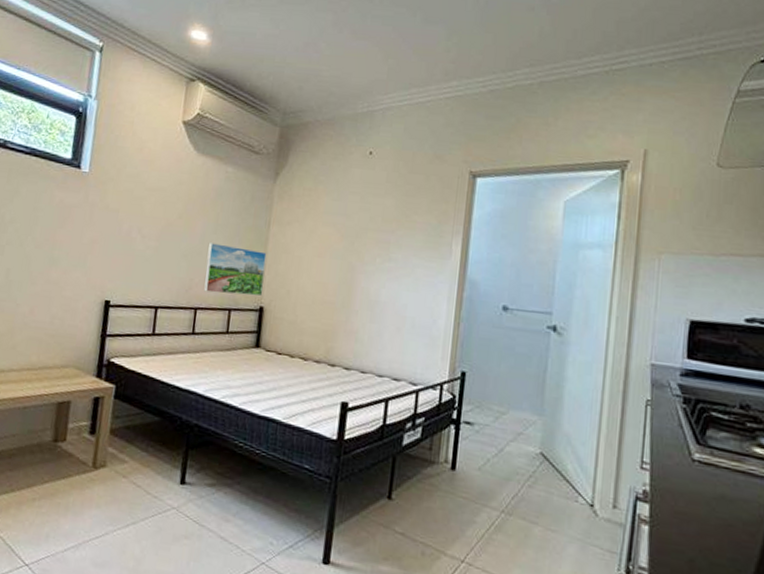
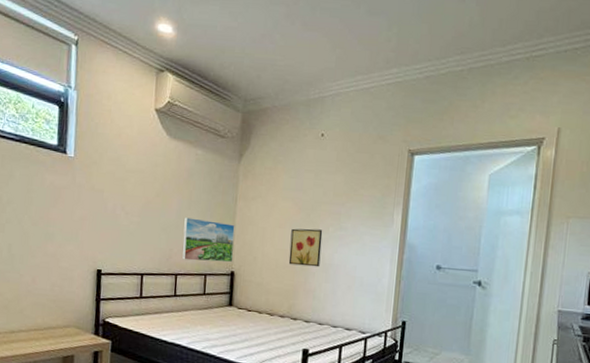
wall art: none [327,258,369,305] -> present [288,228,323,268]

